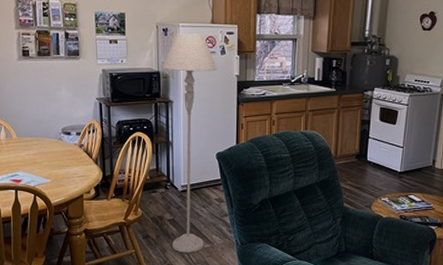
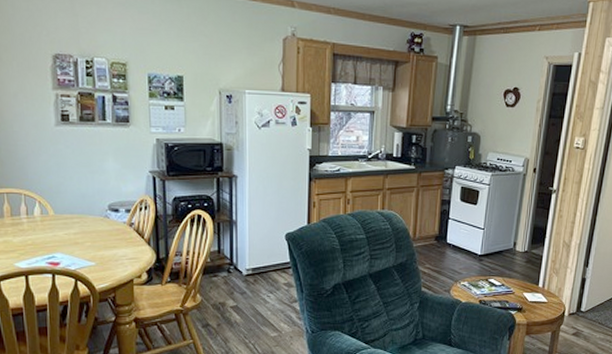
floor lamp: present [161,32,217,253] -> none [224,100,287,343]

